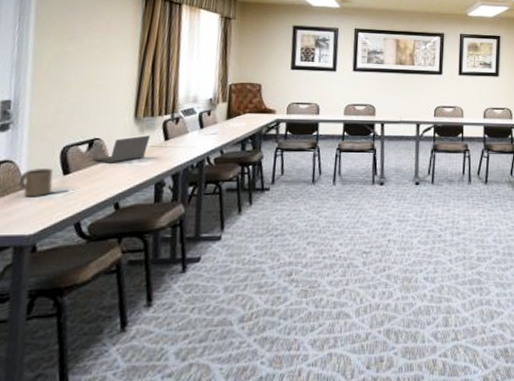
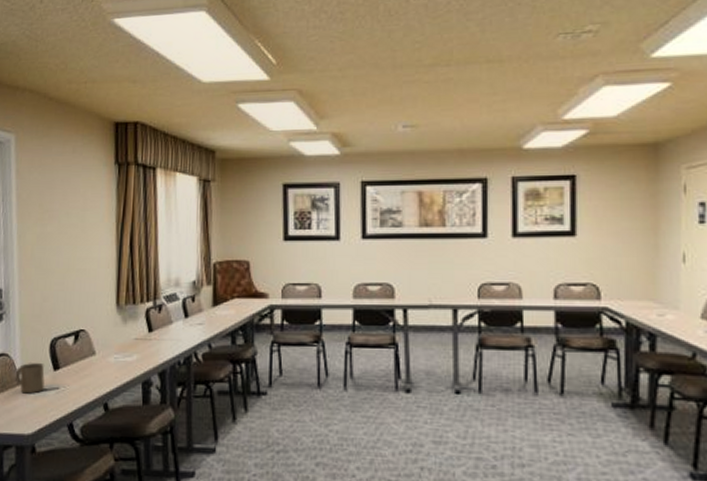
laptop computer: present [93,135,150,163] -> none [80,326,133,358]

